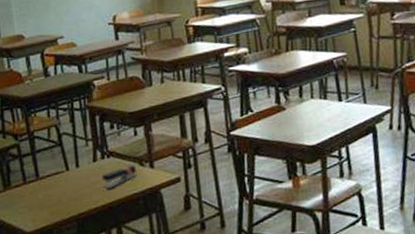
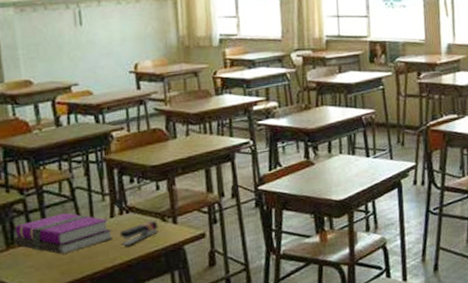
hardback book: none [10,157,96,196] -> present [14,212,113,254]

